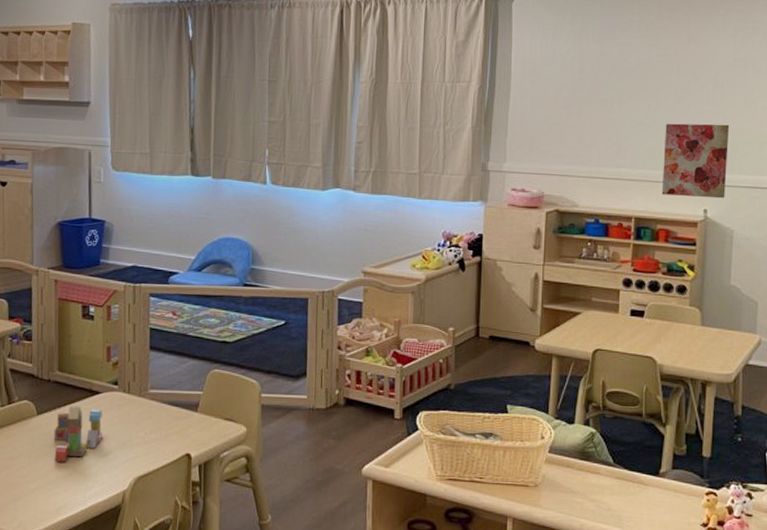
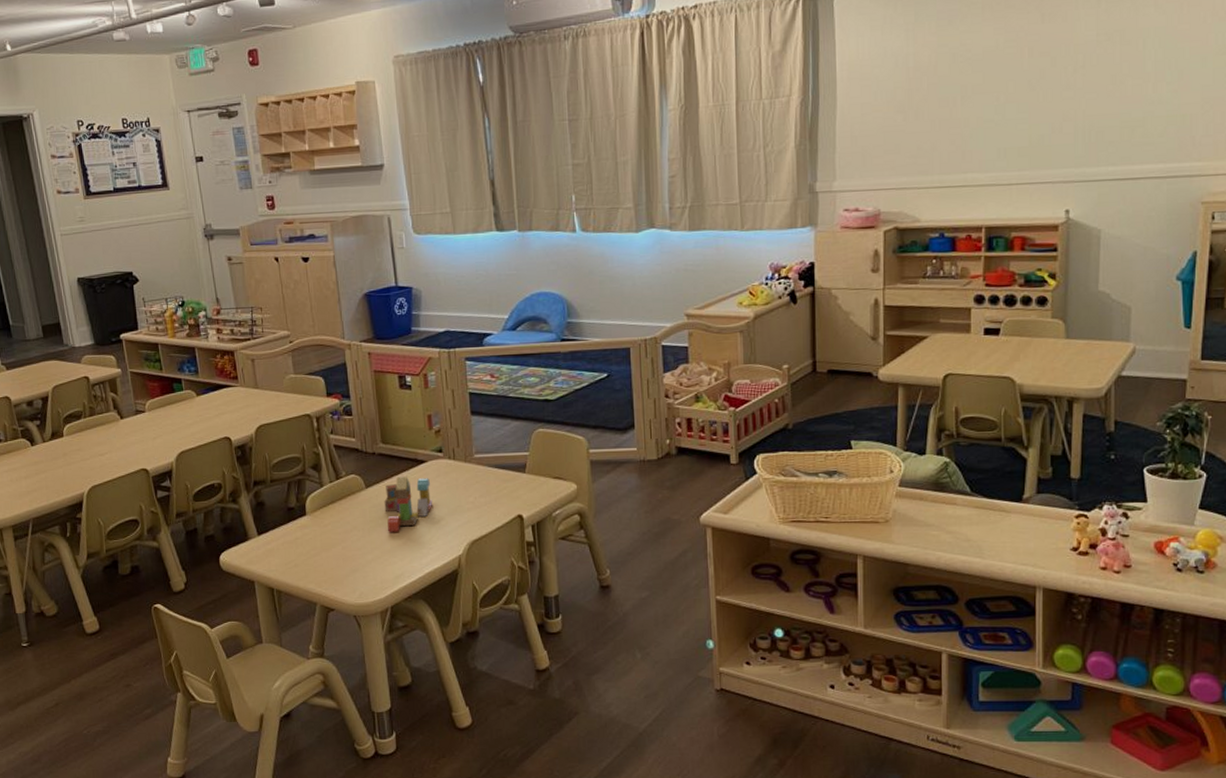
wall art: present [661,123,730,199] -> none [1015,110,1094,198]

